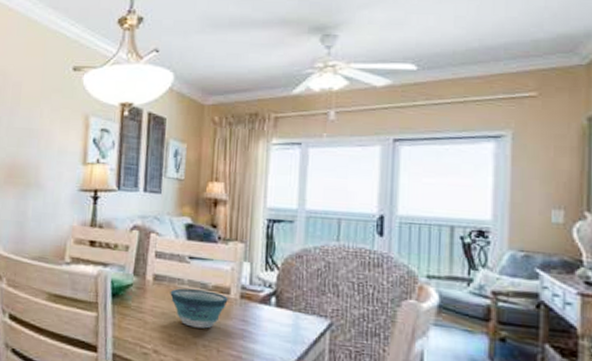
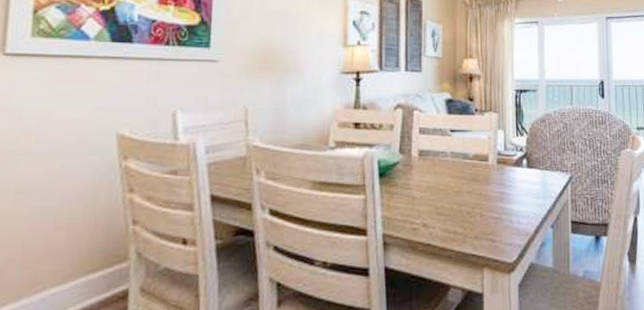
bowl: present [170,288,228,329] -> none [435,160,487,197]

